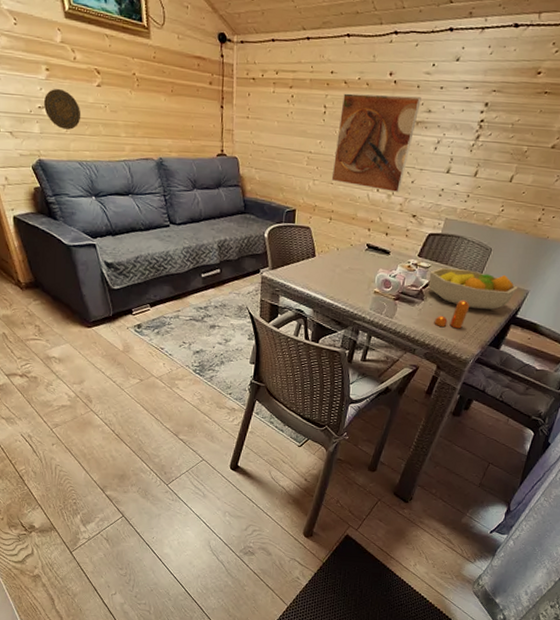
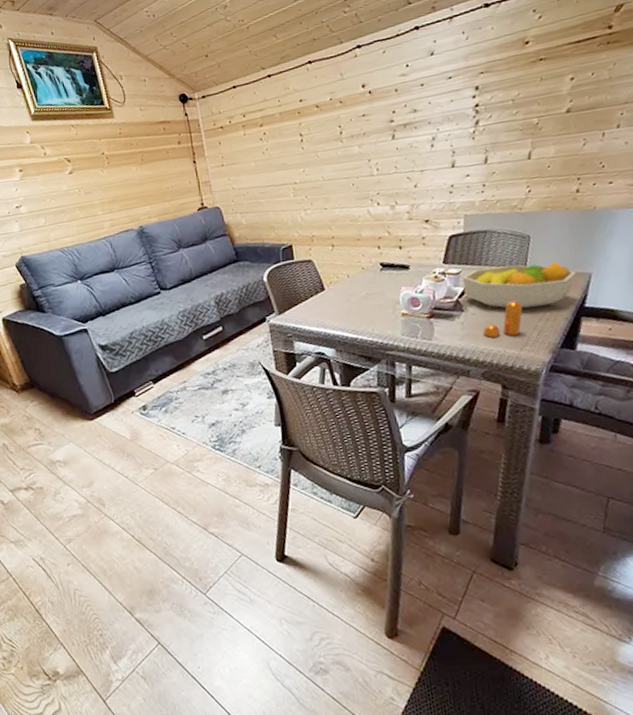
decorative plate: present [43,88,81,130] -> none [20,185,58,222]
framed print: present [331,93,421,193] -> none [317,100,404,207]

